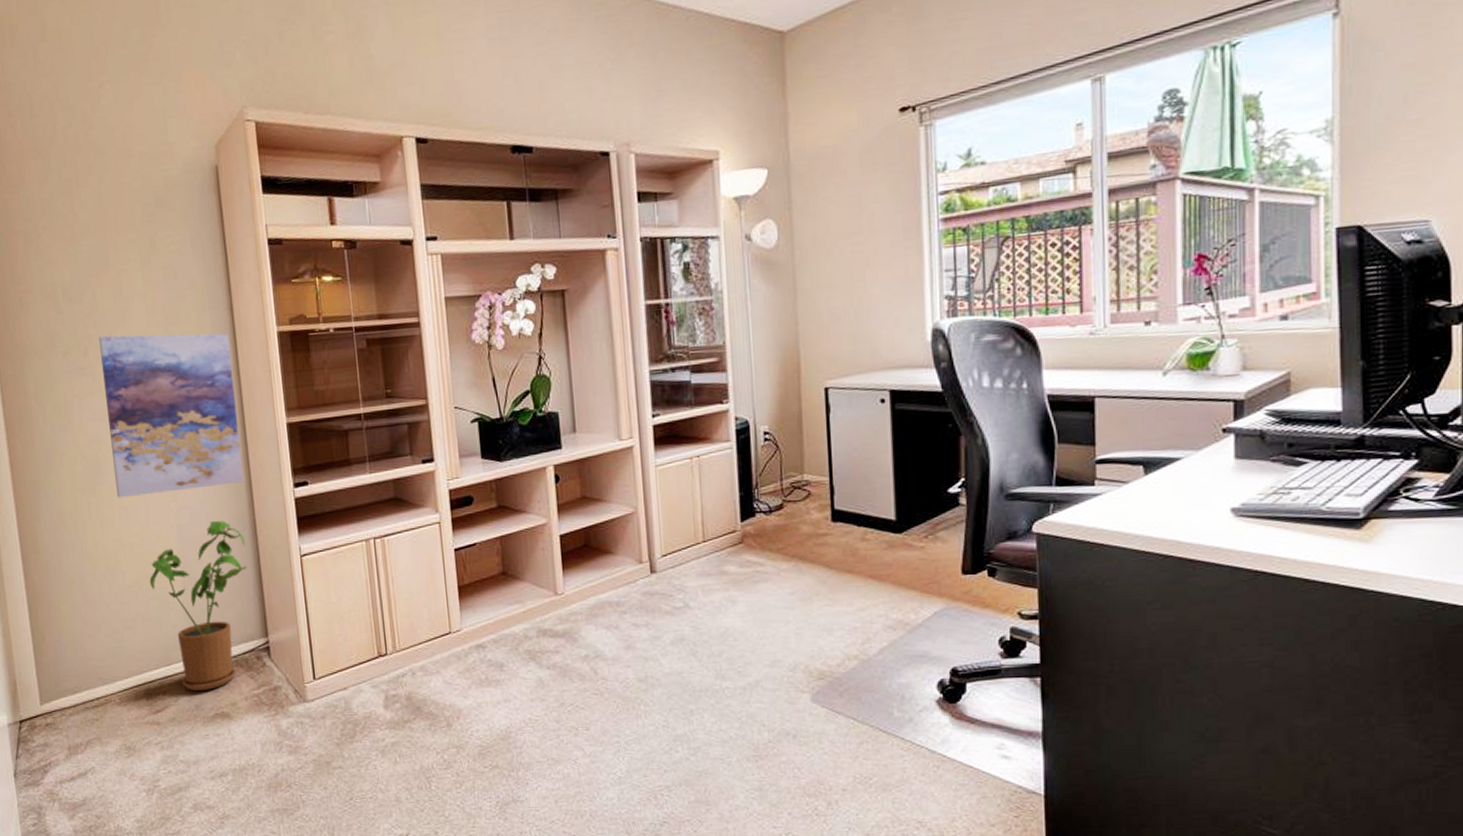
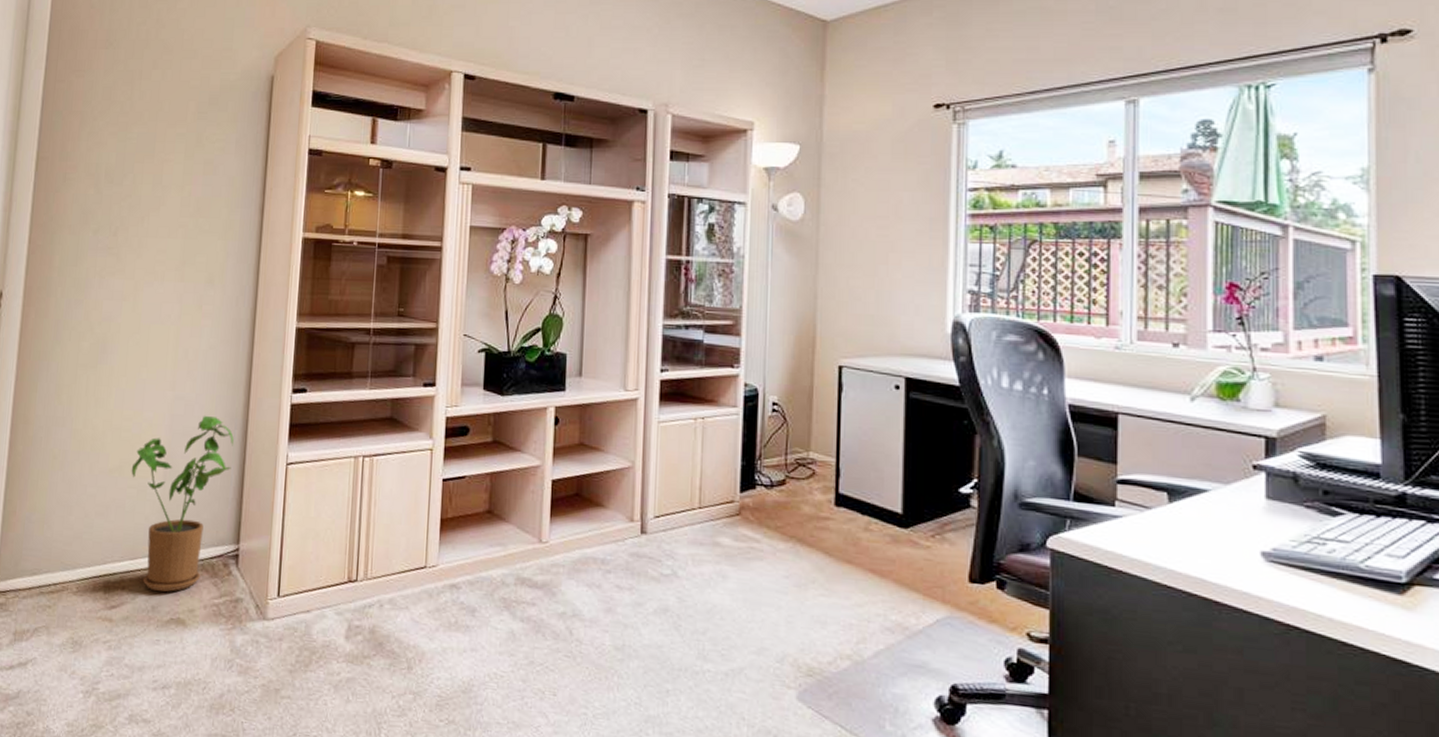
wall art: present [99,333,244,498] -> none [116,219,255,381]

